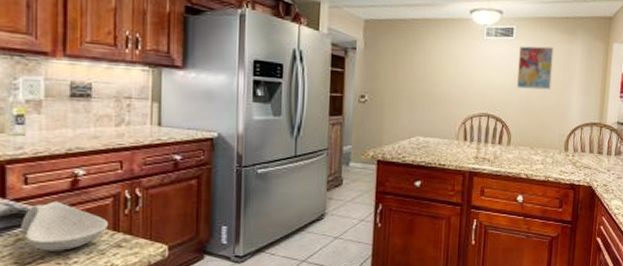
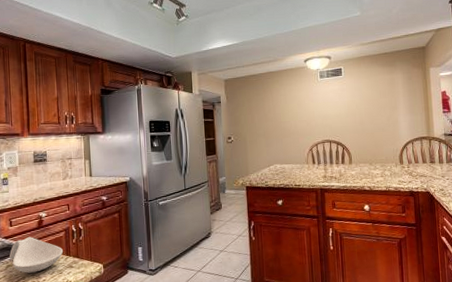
wall art: present [516,46,554,90] -> none [348,79,380,116]

